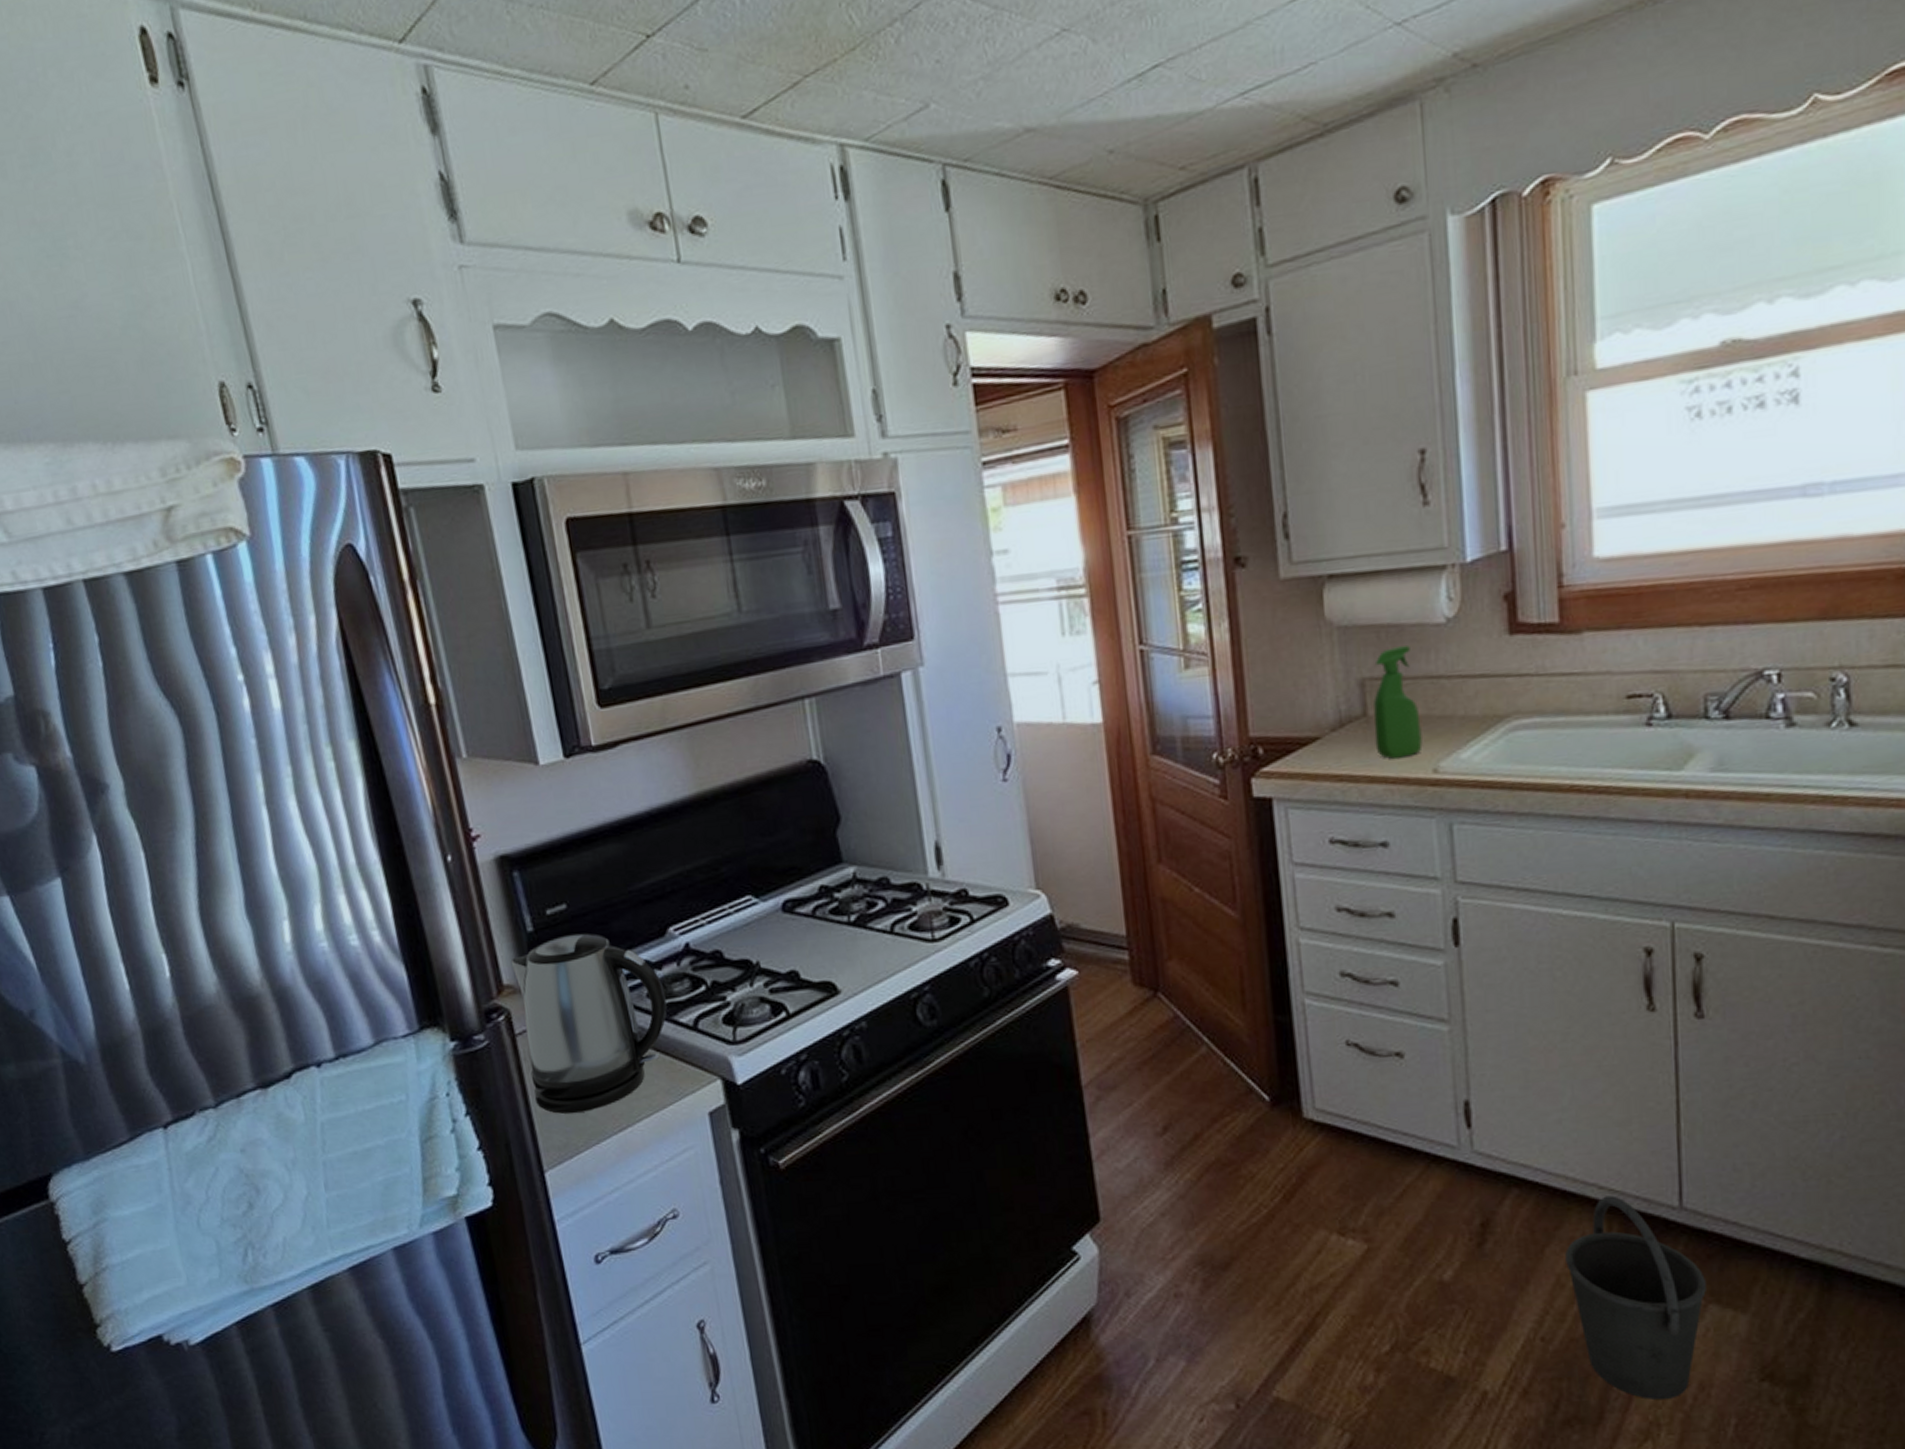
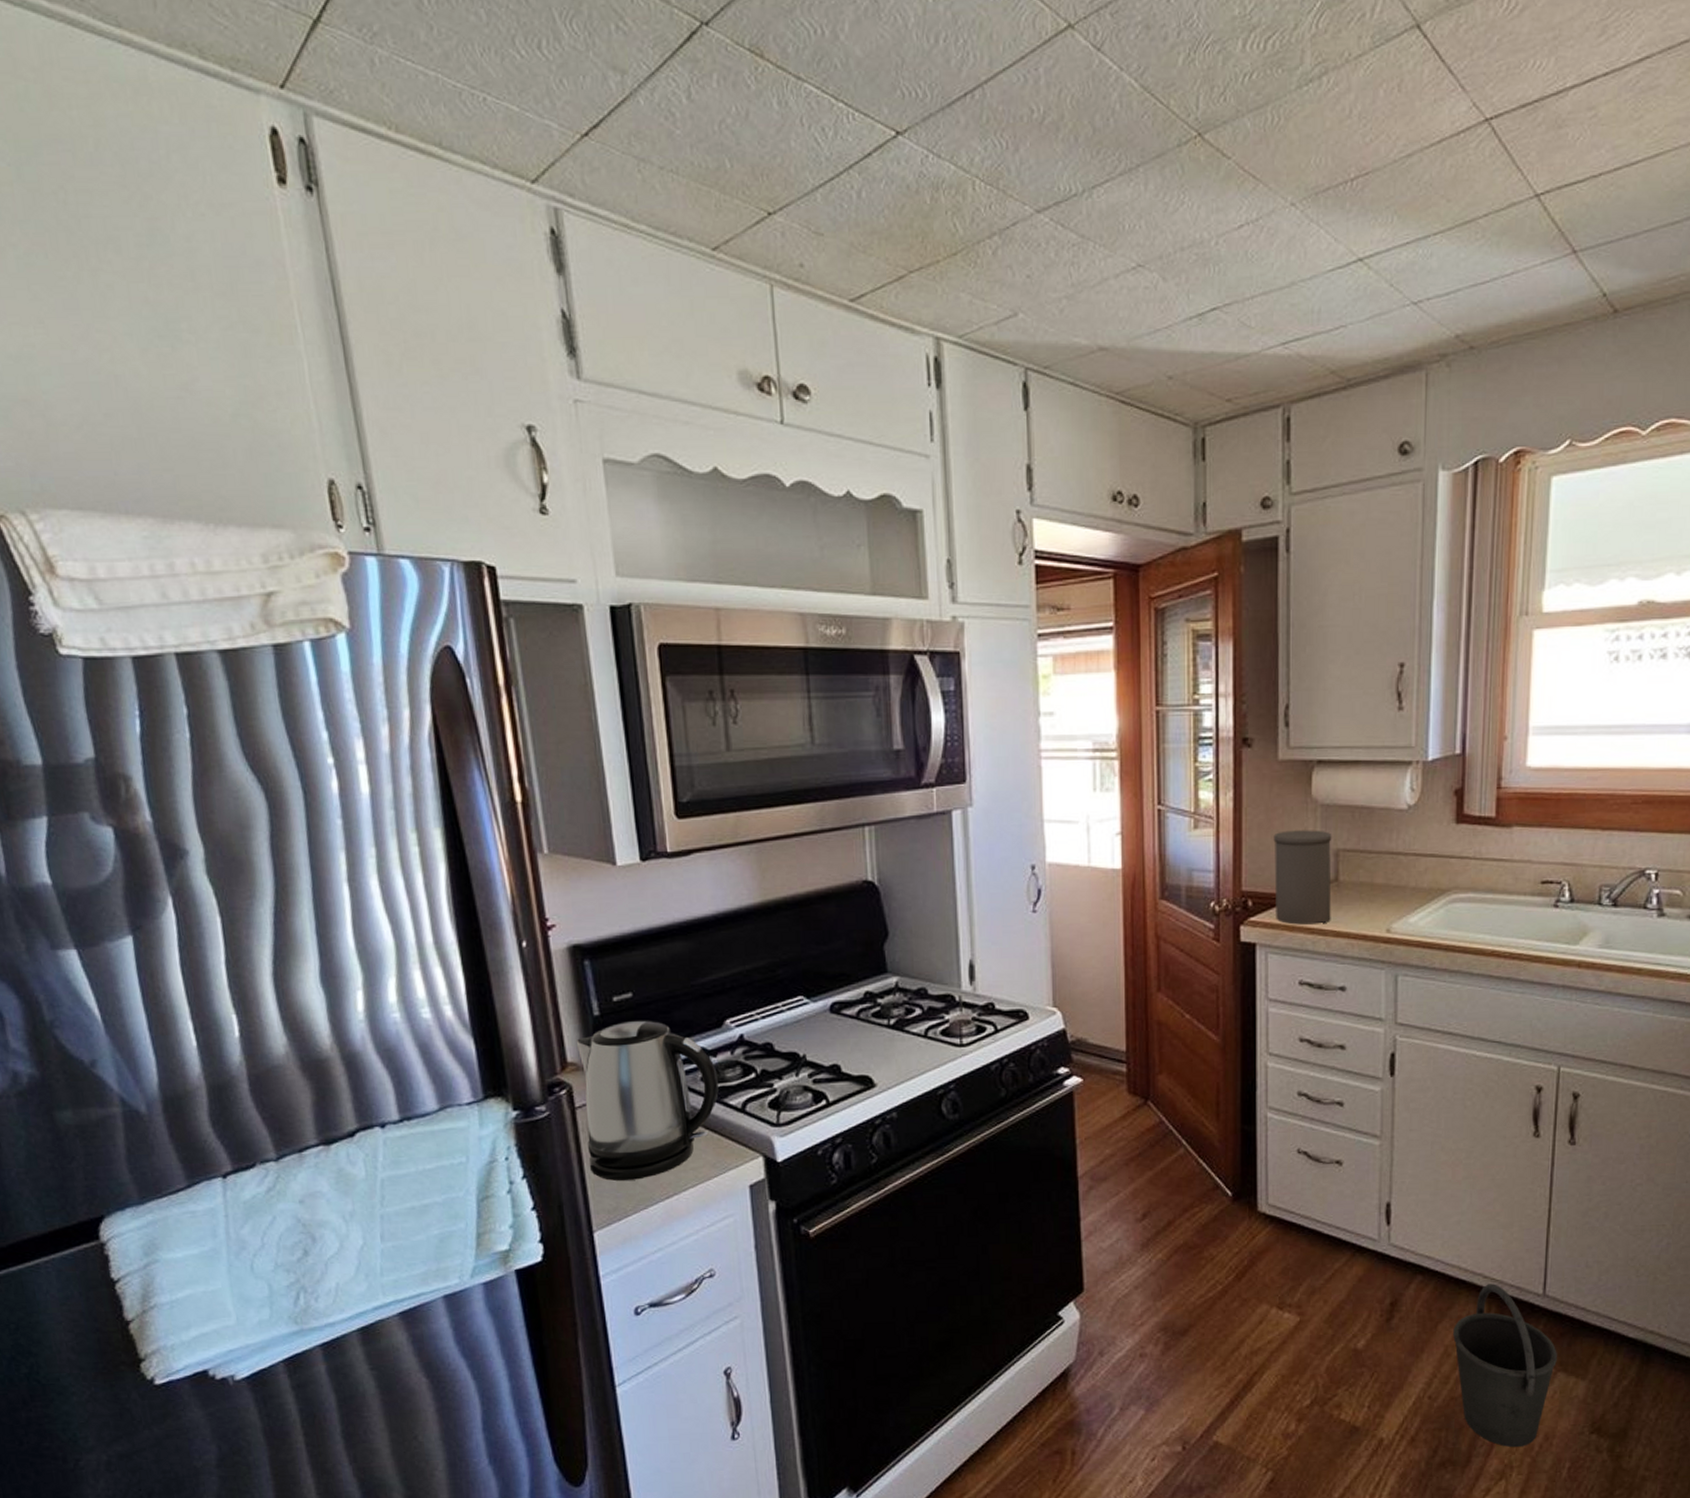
canister: none [1282,657,1363,773] -> present [1273,830,1332,925]
spray bottle: present [1373,646,1423,759] -> none [1342,825,1381,918]

